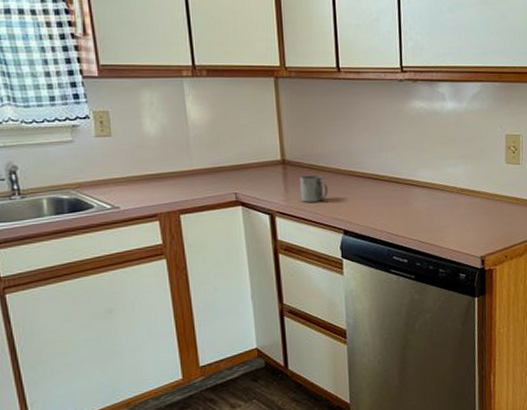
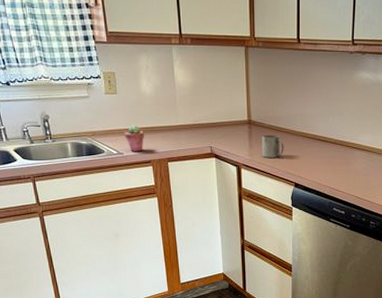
potted succulent: none [121,172,149,204] -> present [124,125,145,151]

